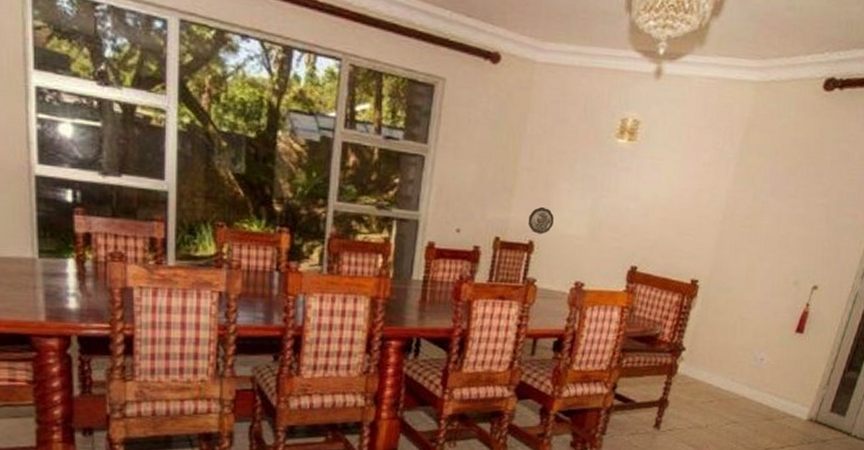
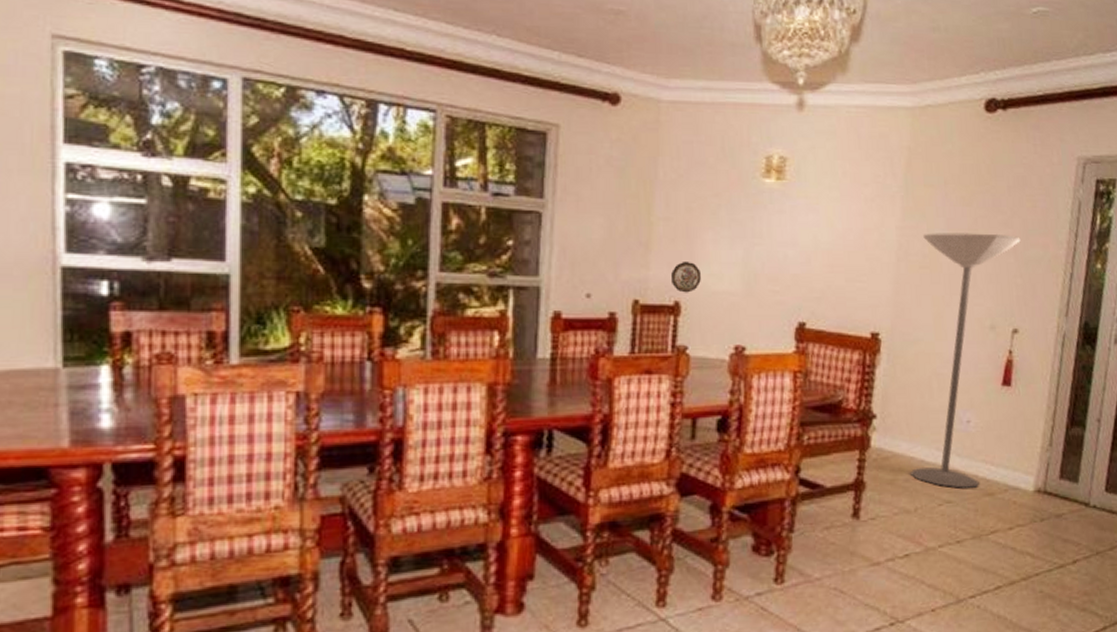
floor lamp: none [705,197,834,413] -> present [909,233,1021,488]

